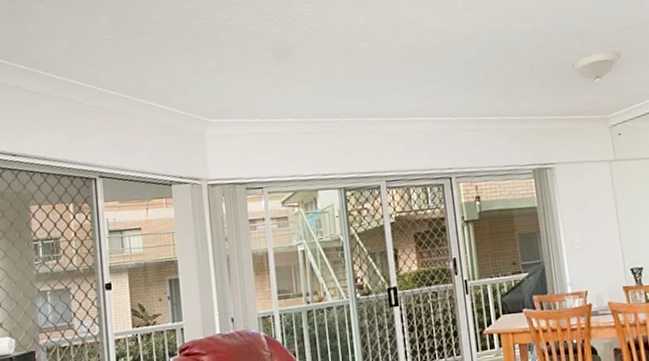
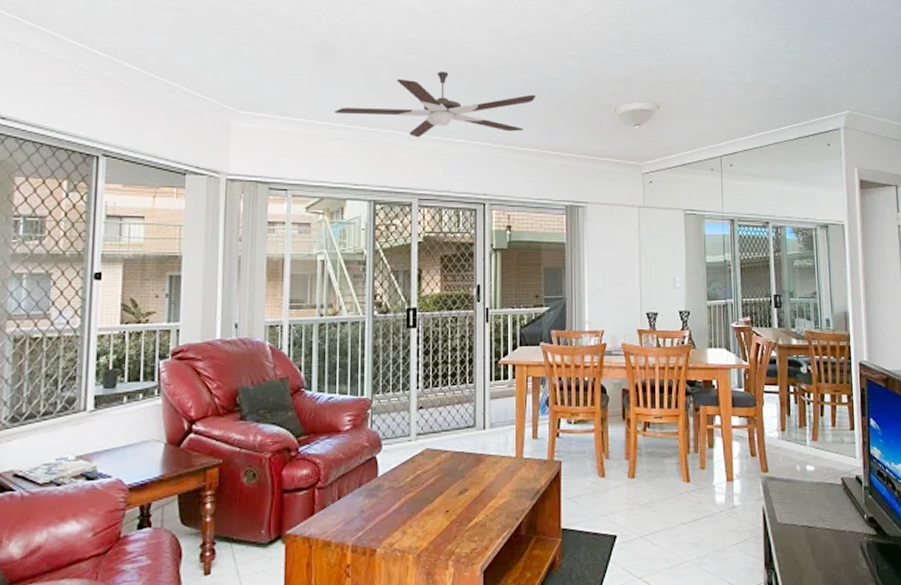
ceiling fan: none [296,53,489,122] -> present [333,71,535,138]

